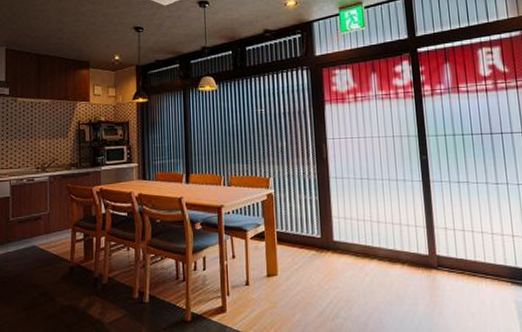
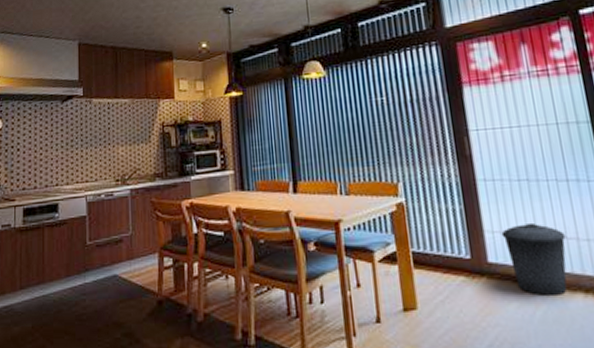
trash can: none [345,211,392,266] -> present [501,222,568,296]

